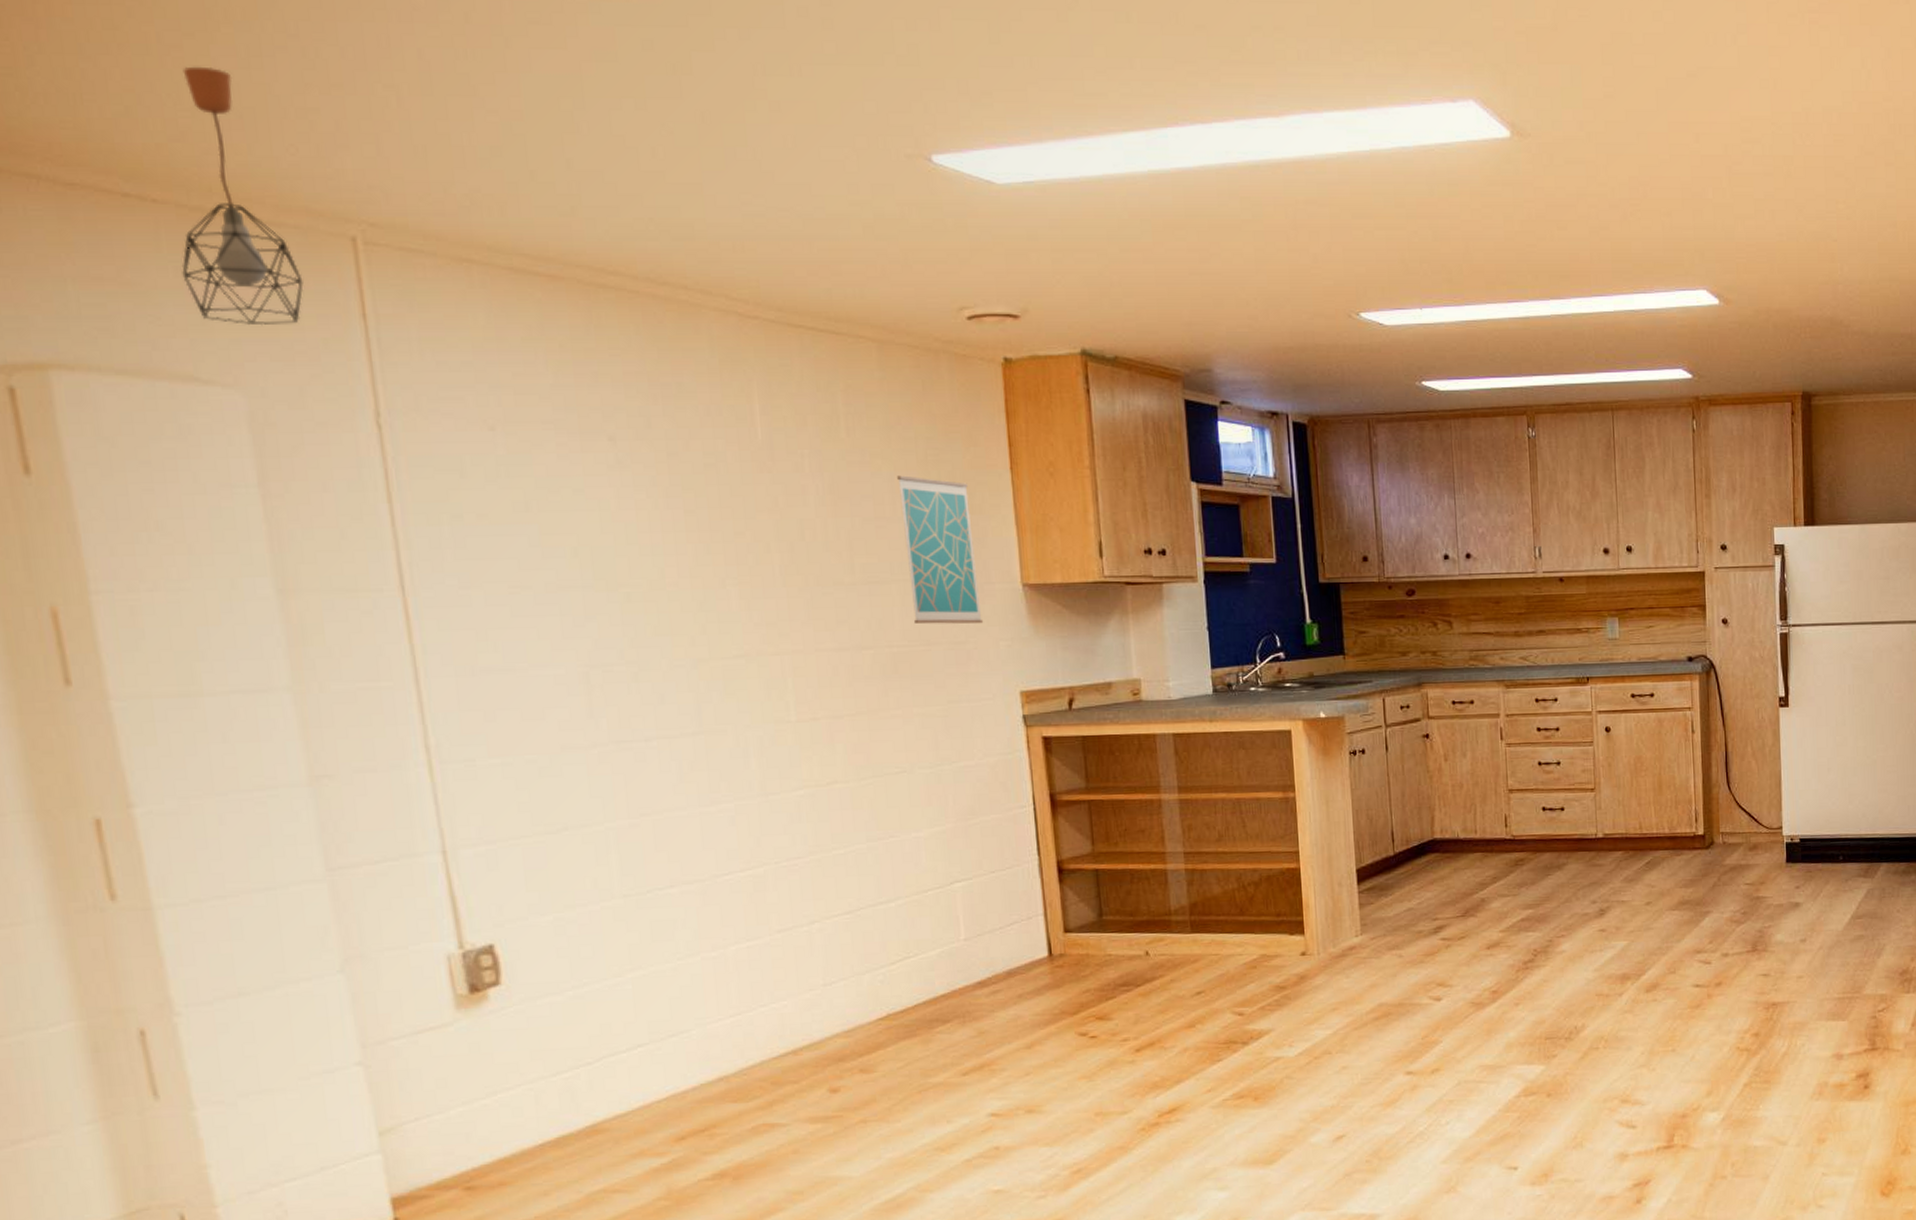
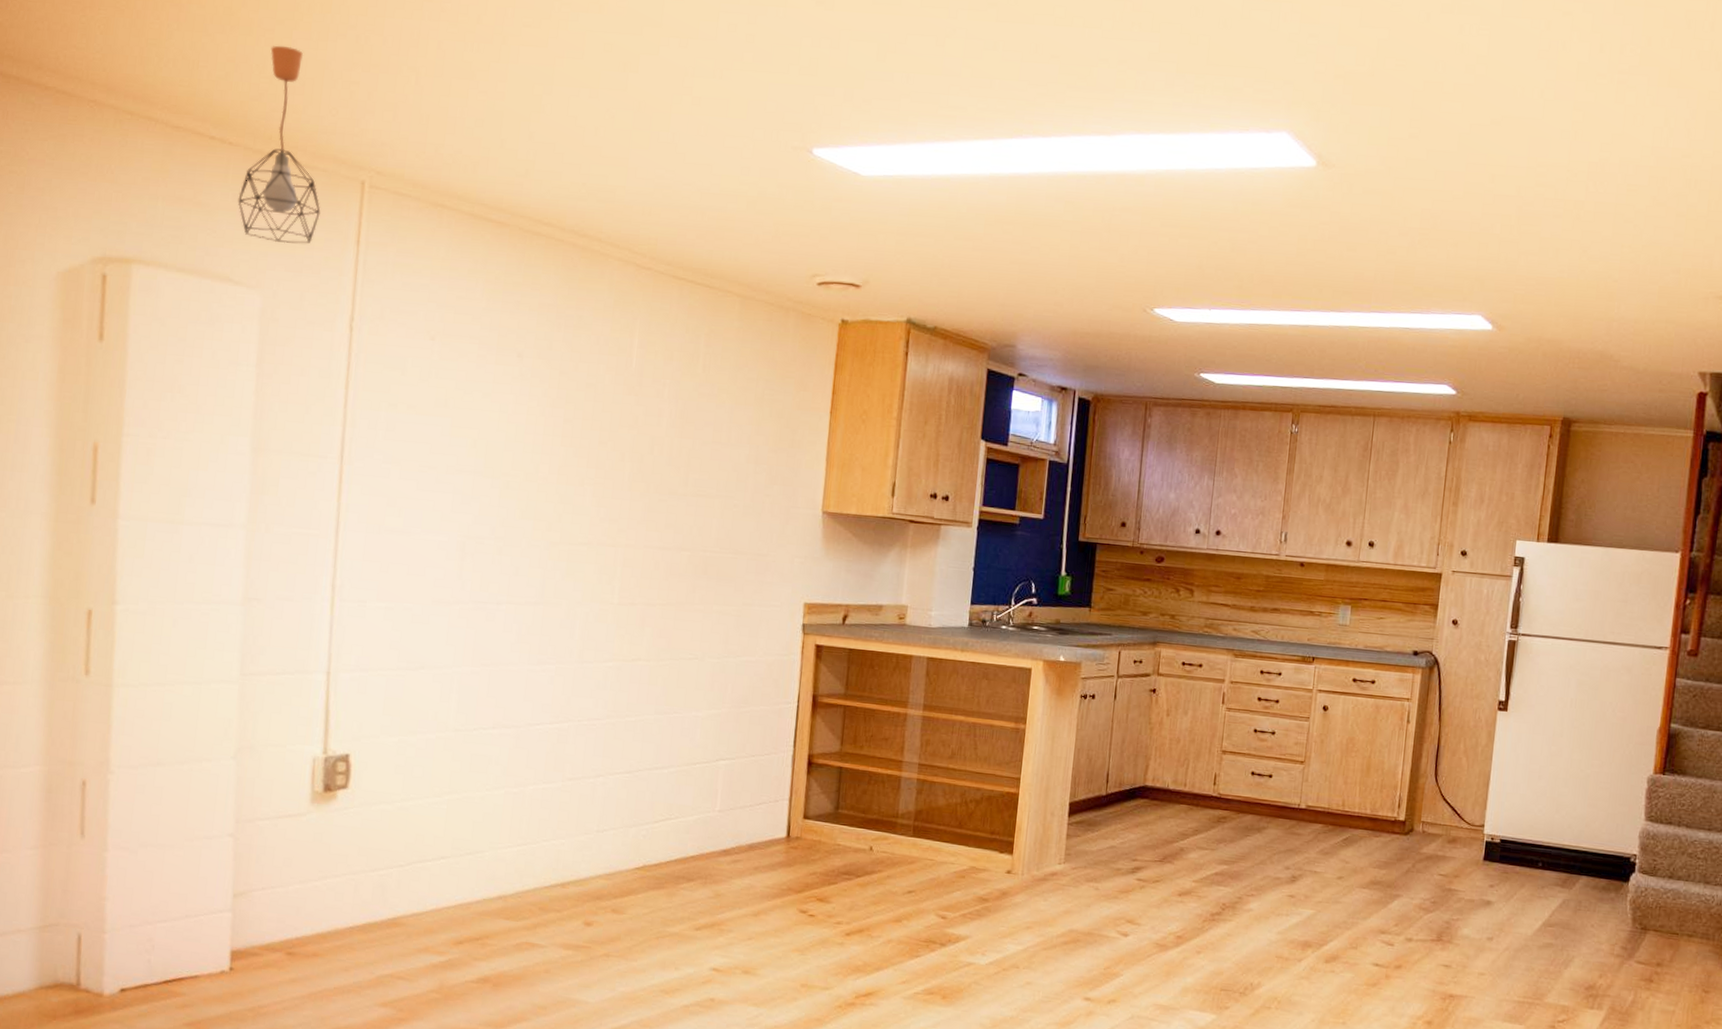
wall art: present [897,475,984,625] -> none [728,409,793,541]

